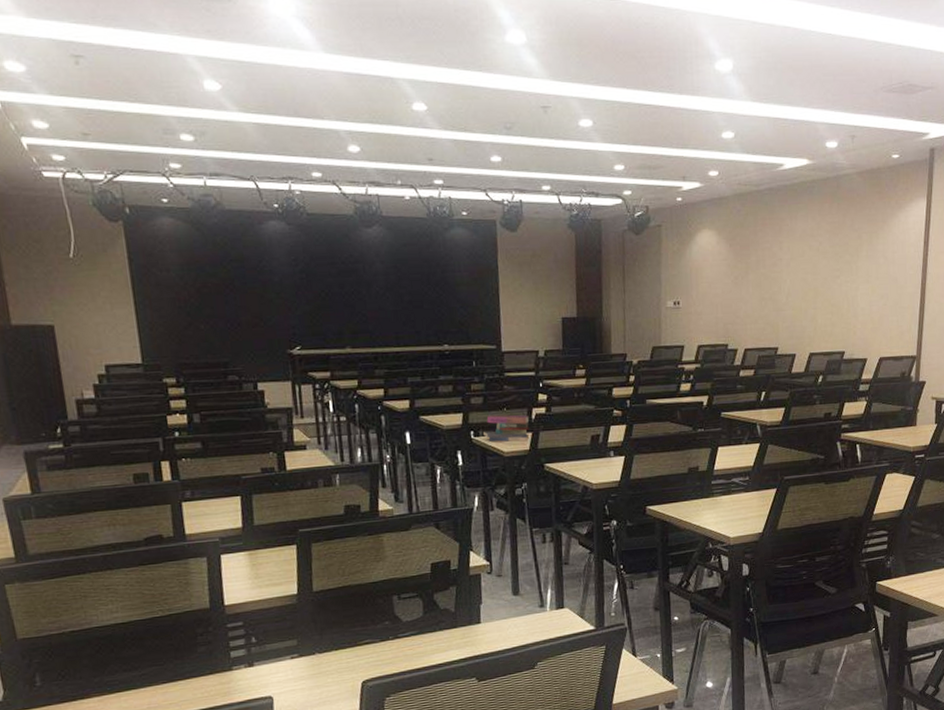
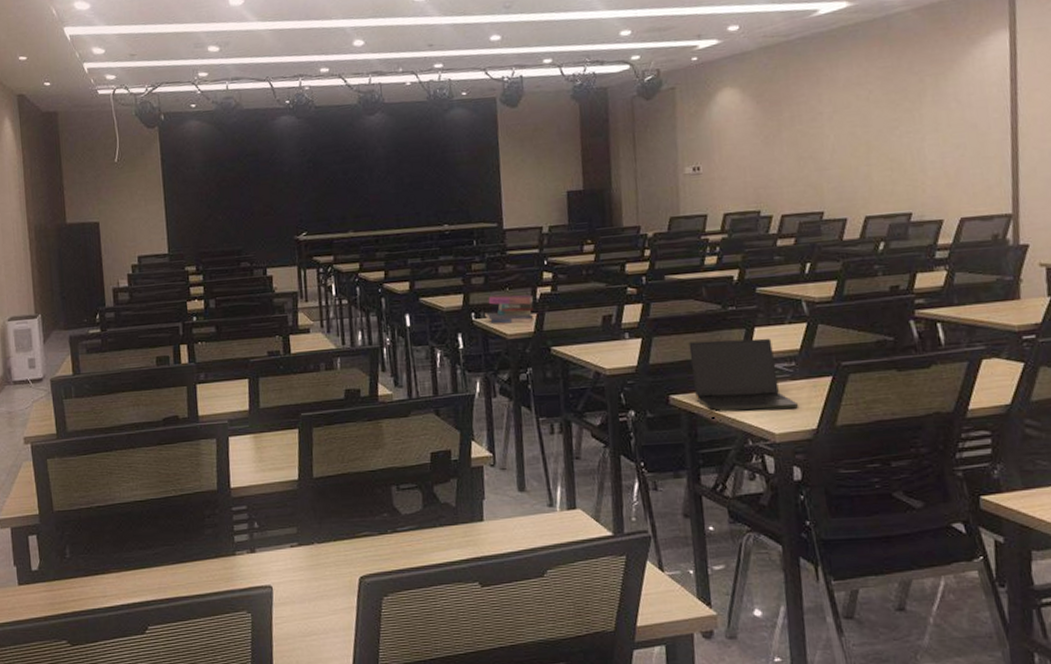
laptop: none [664,456,749,520] -> present [688,338,798,412]

